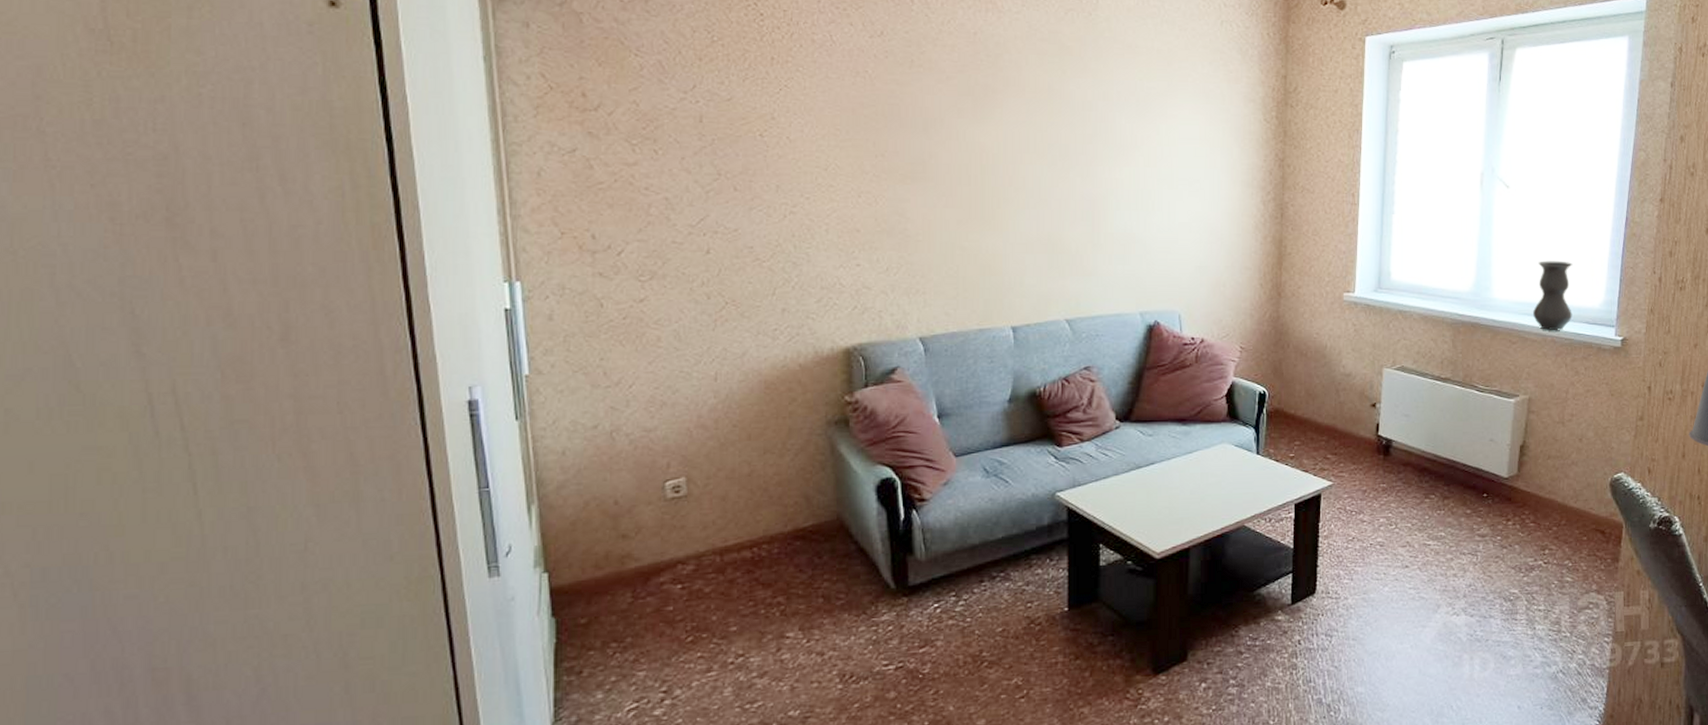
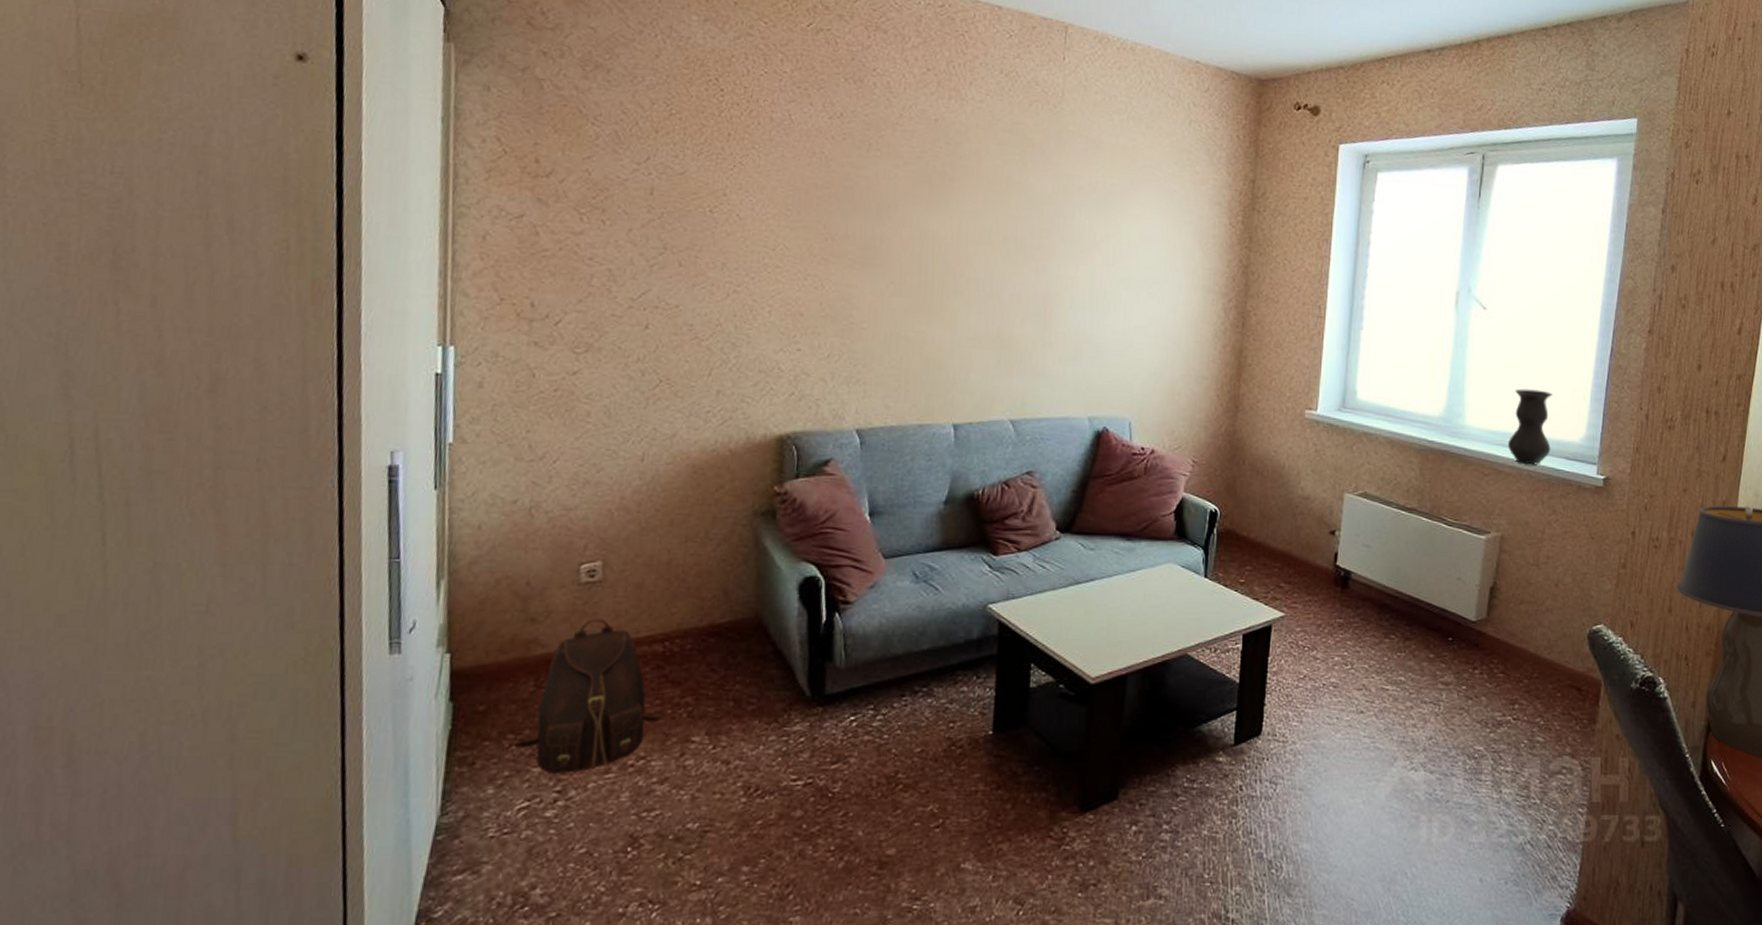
backpack: none [618,530,757,676] -> present [514,618,663,773]

